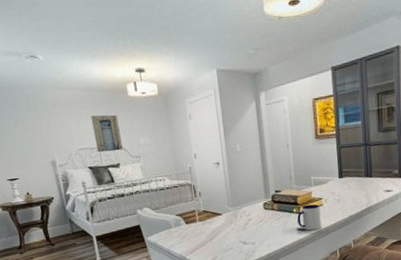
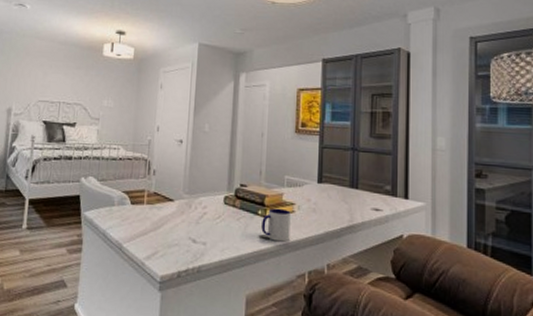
wall art: present [90,114,123,152] -> none [56,69,87,110]

